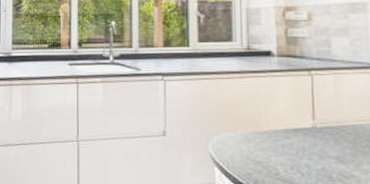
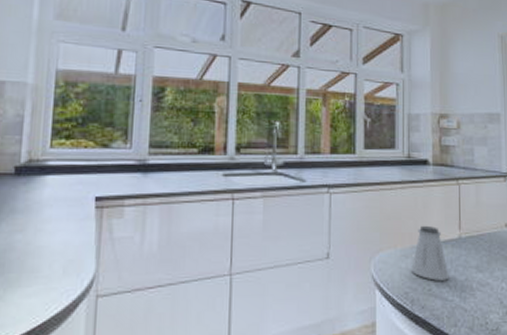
saltshaker: none [254,112,301,167] -> present [411,225,449,281]

